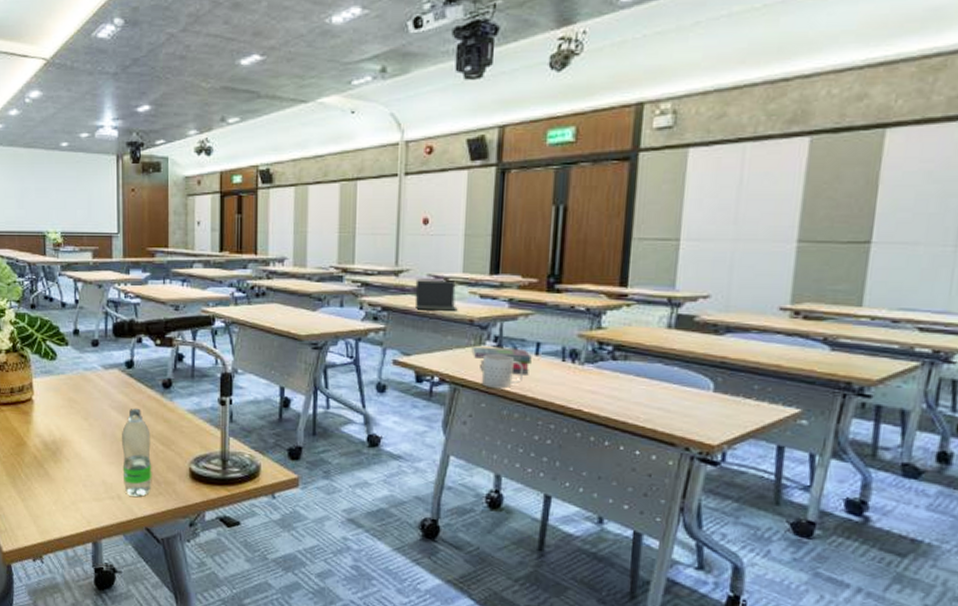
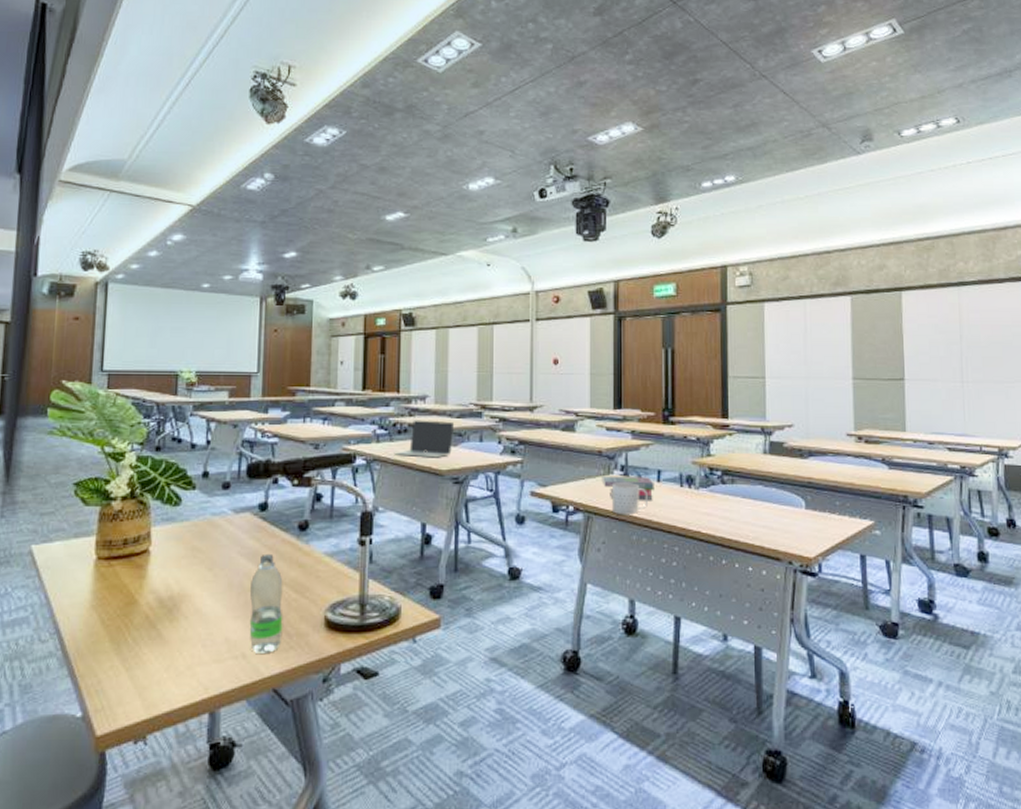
laptop: none [252,283,314,323] -> present [394,420,455,458]
laptop: present [414,280,458,311] -> none [549,415,587,443]

